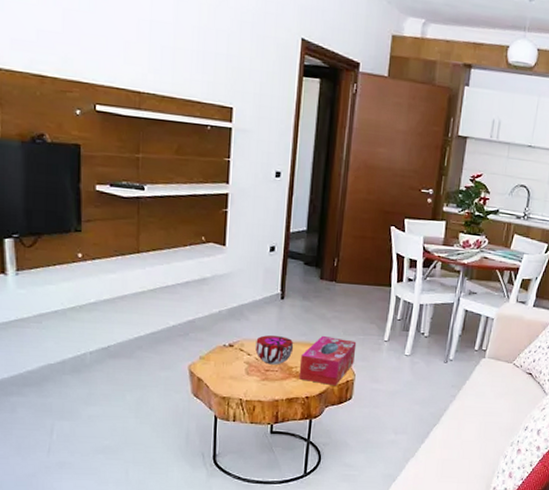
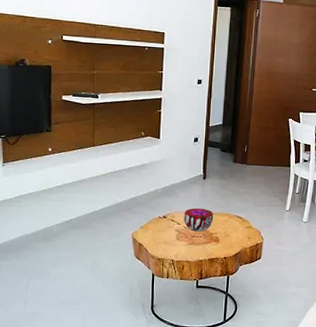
tissue box: present [298,335,357,386] -> none [218,207,264,249]

